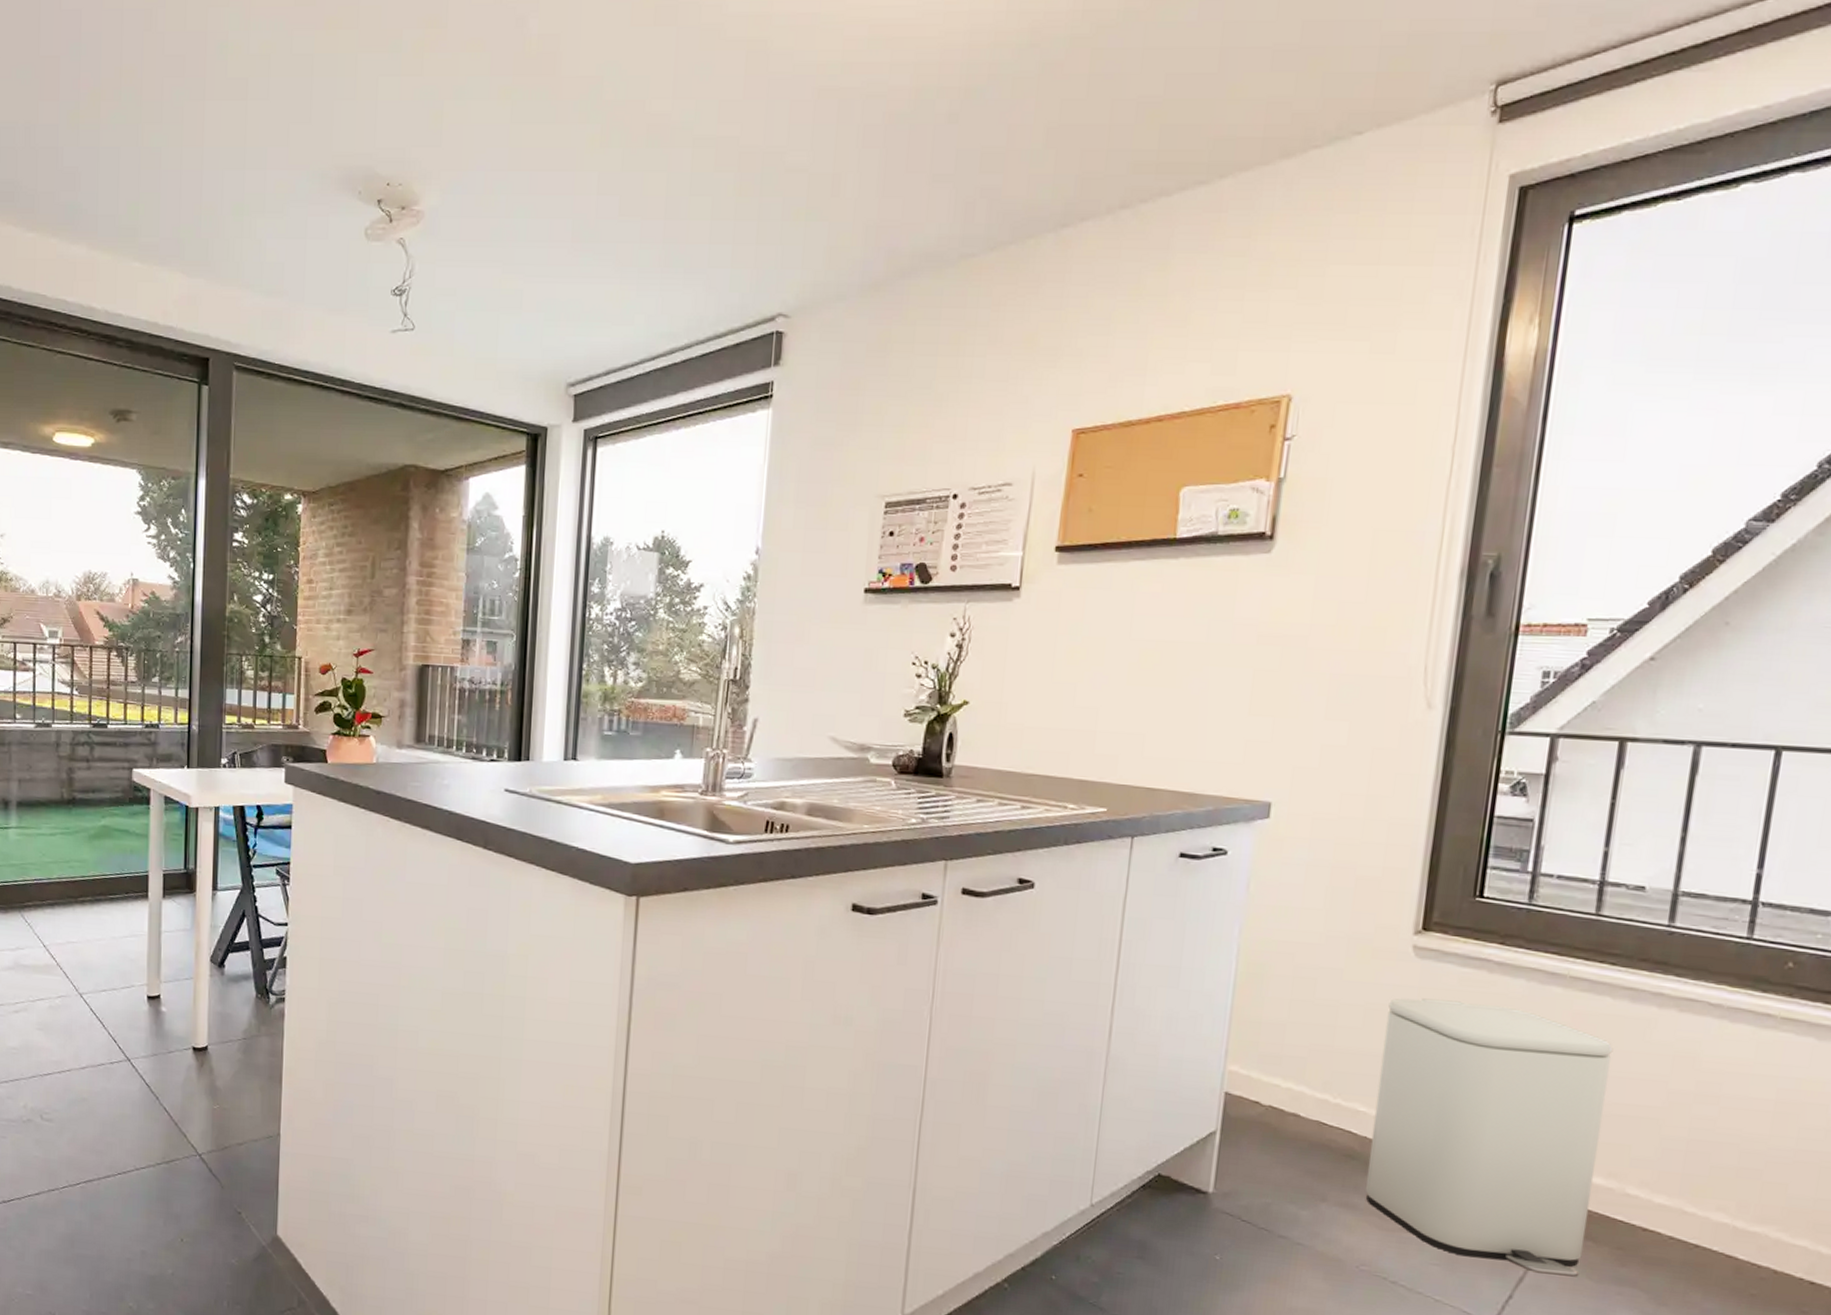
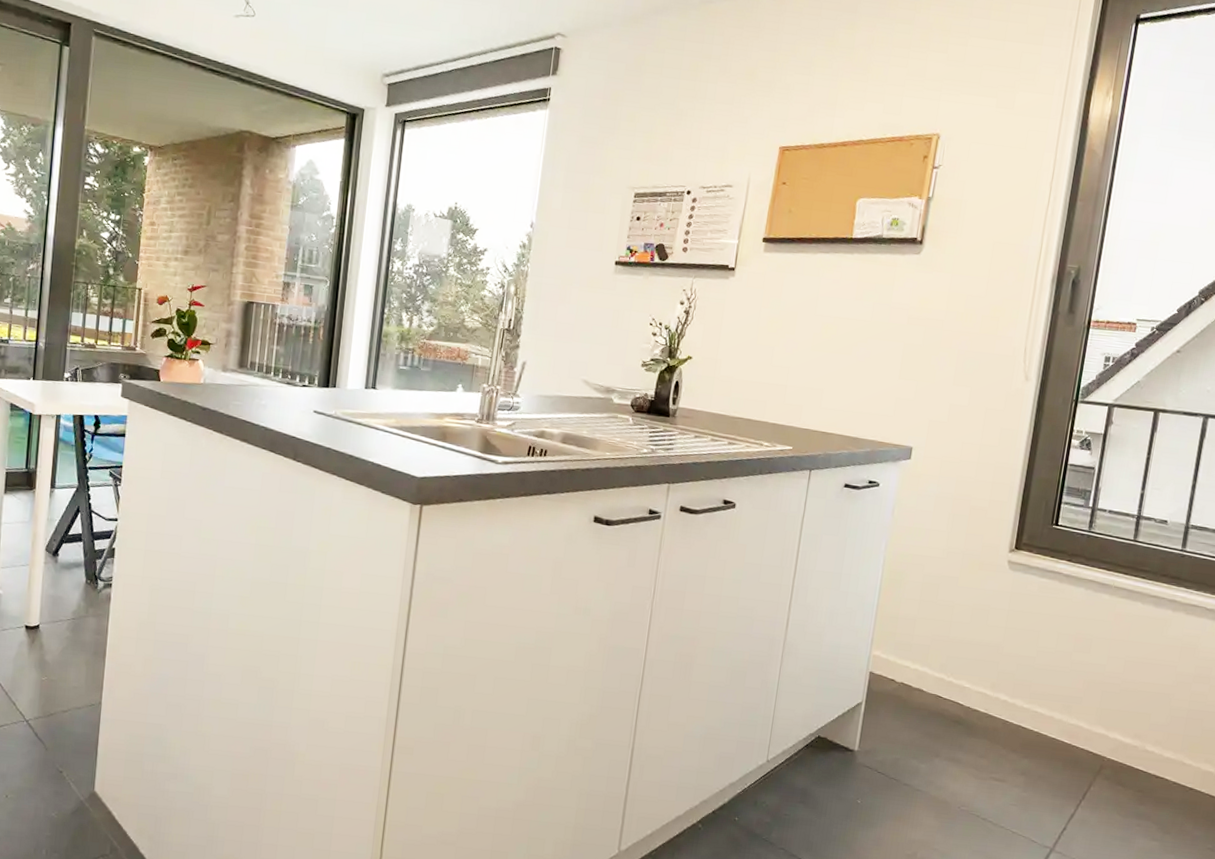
pedal bin: present [1364,998,1613,1277] -> none [966,600,1142,813]

